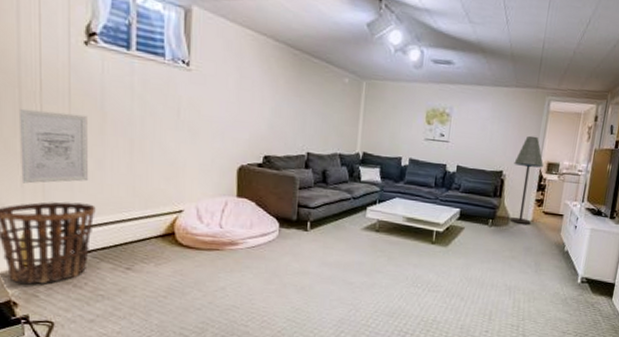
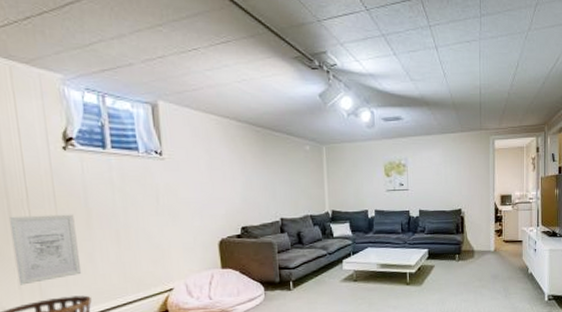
floor lamp: present [510,135,544,224] -> none [470,173,497,255]

